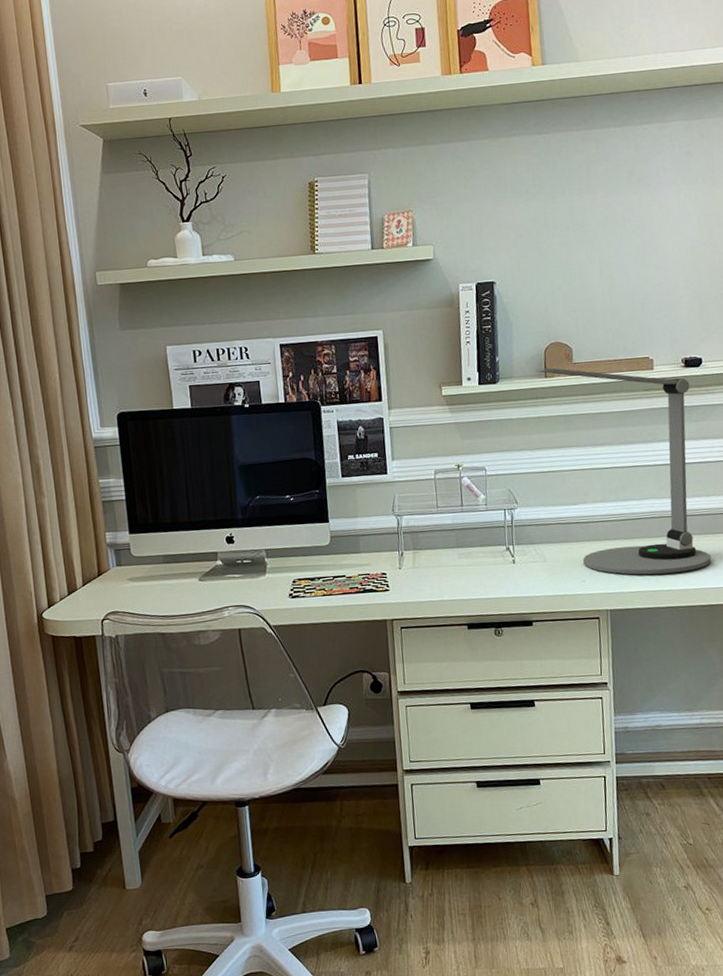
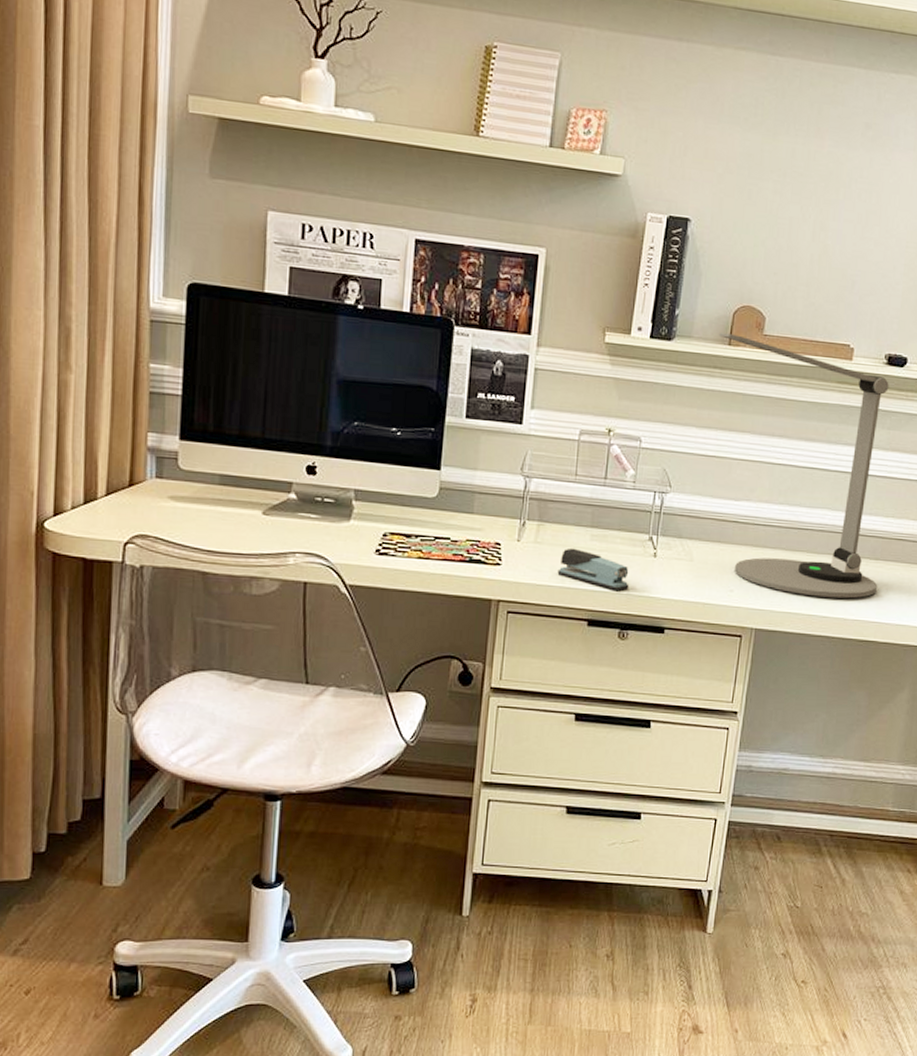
stapler: none [436,567,497,597] -> present [557,548,629,591]

